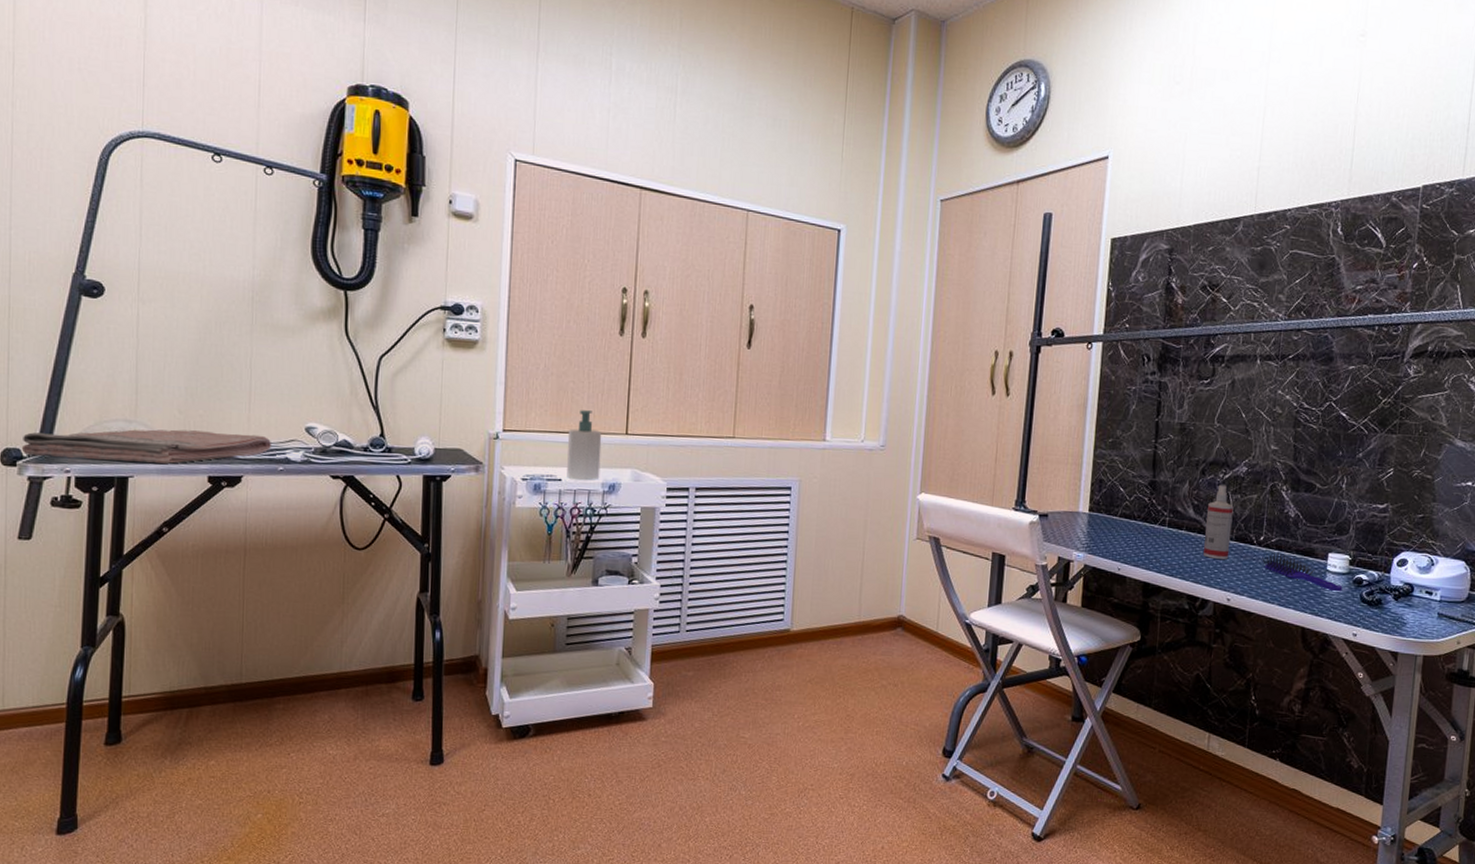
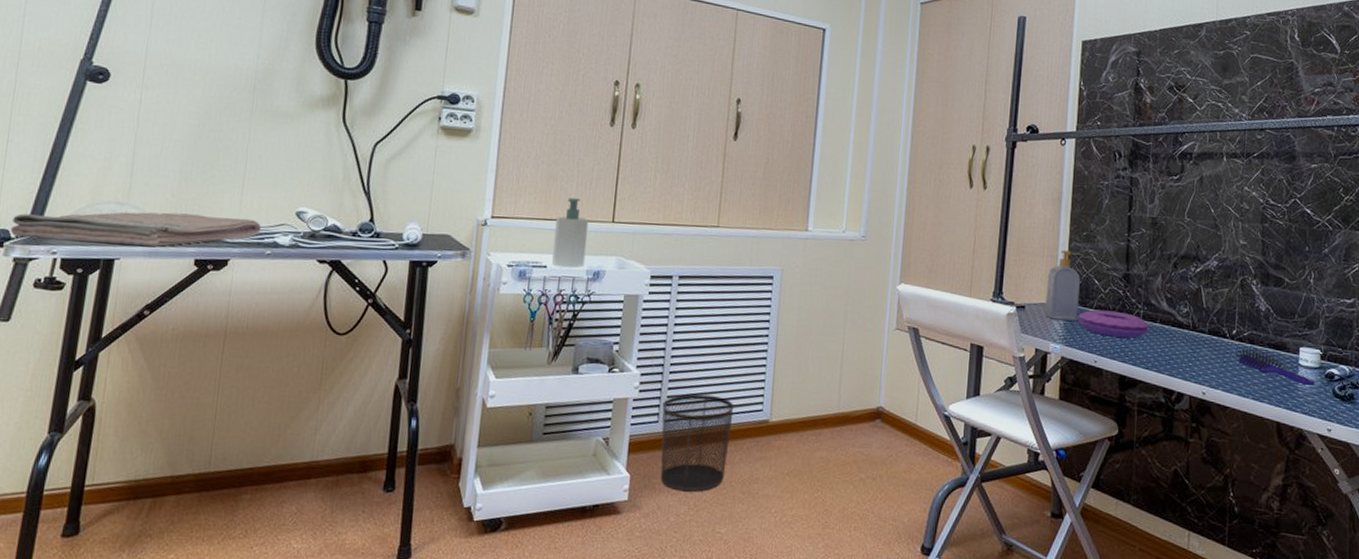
waste bin: none [683,604,755,699] -> present [660,393,734,492]
soap bottle: none [1068,457,1105,529] -> present [1045,250,1080,321]
dog toy: none [1102,517,1176,546] -> present [1078,309,1150,339]
spray bottle: present [1202,484,1234,560] -> none [1177,278,1206,354]

